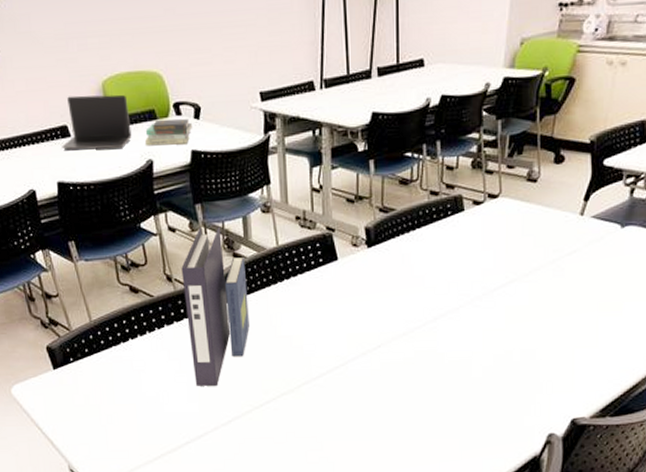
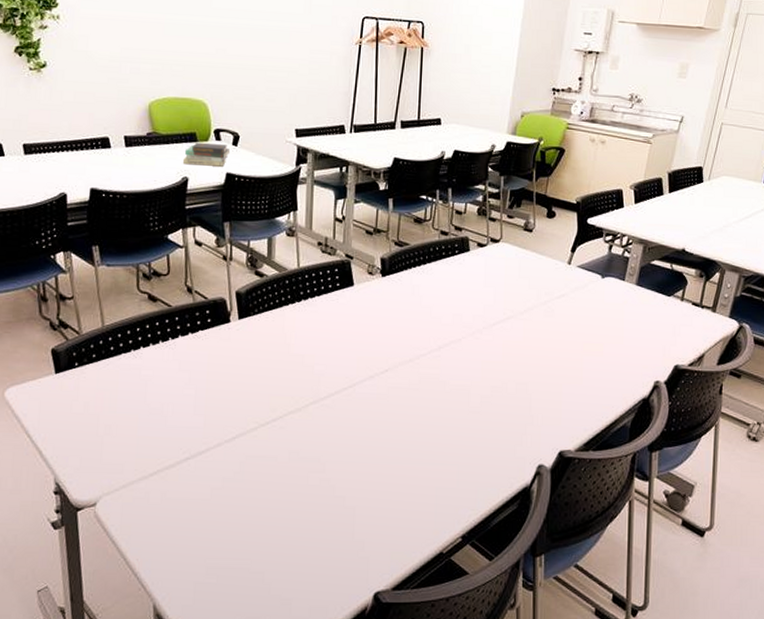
laptop computer: present [62,94,132,150] -> none [100,111,172,165]
binder: present [181,226,231,386] -> none [202,244,246,400]
book: present [225,256,250,357] -> none [242,274,266,373]

